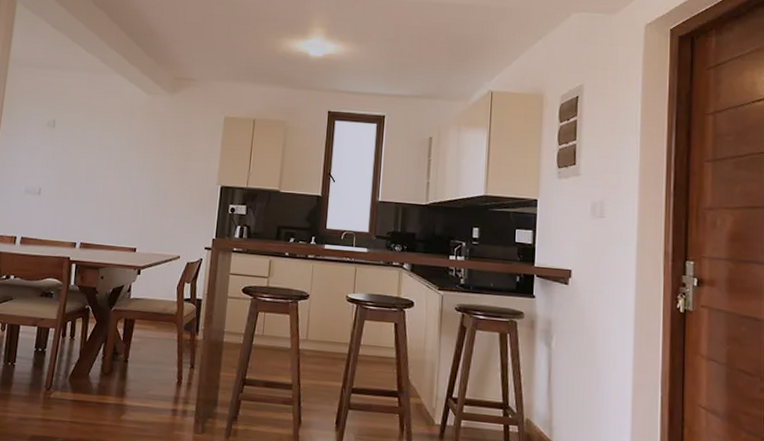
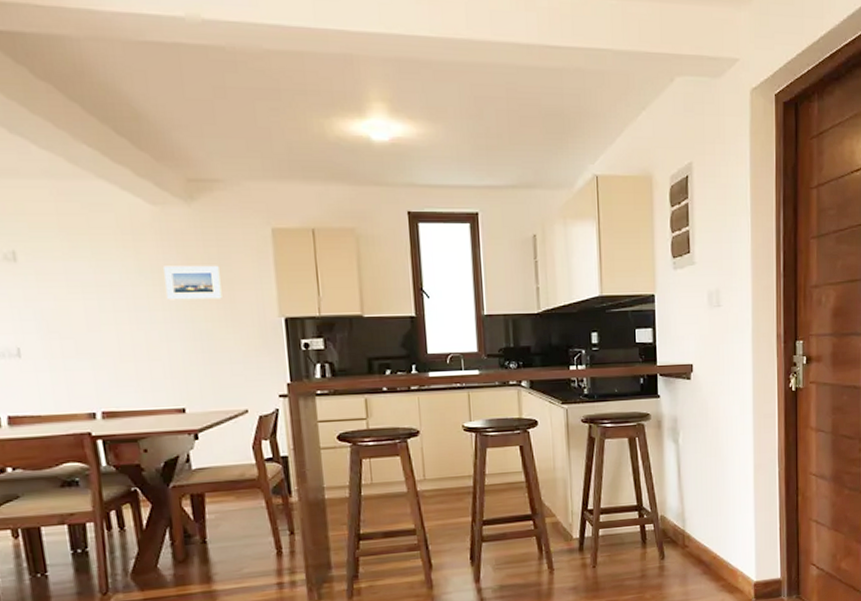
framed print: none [143,138,182,167] -> present [164,265,222,300]

